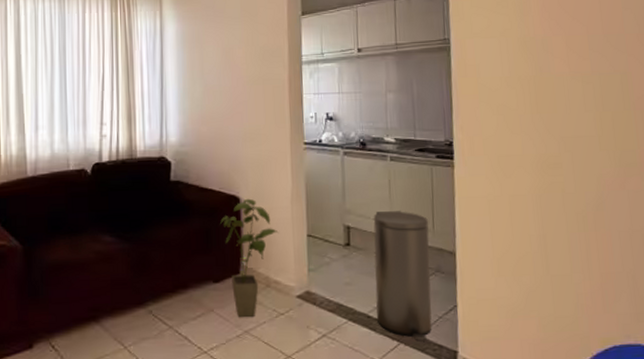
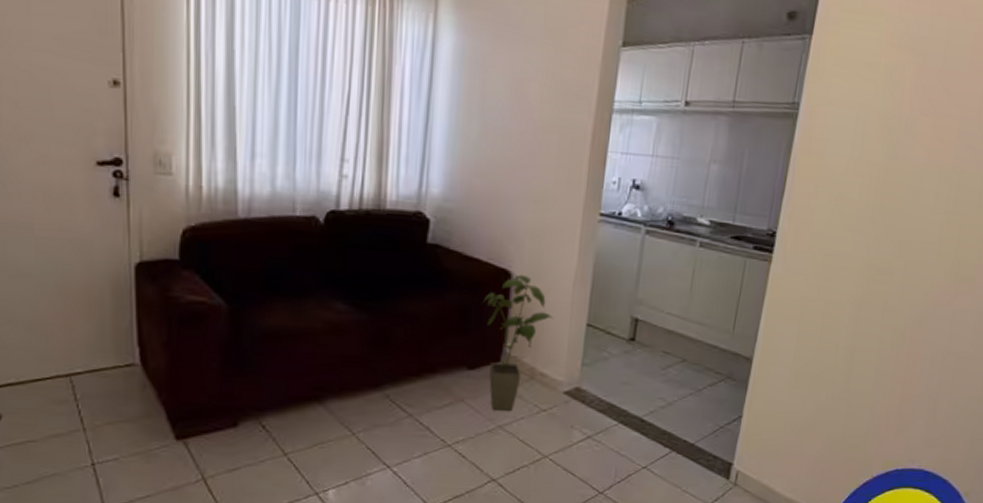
pedal bin: present [373,211,432,340] -> none [650,305,730,449]

